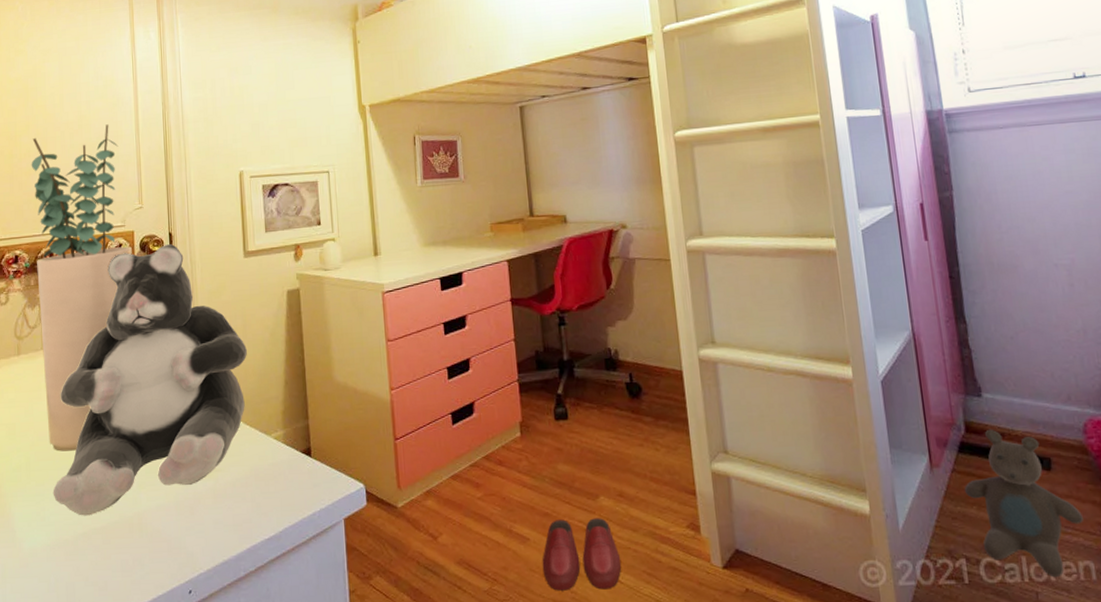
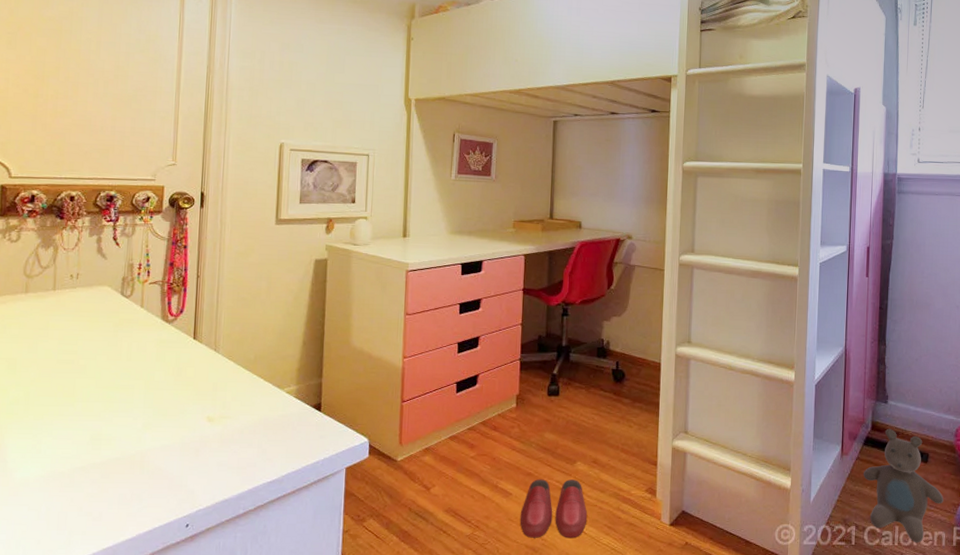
vase: present [31,124,132,451] -> none [52,78,160,389]
plush toy: present [53,244,247,516] -> none [51,203,269,451]

